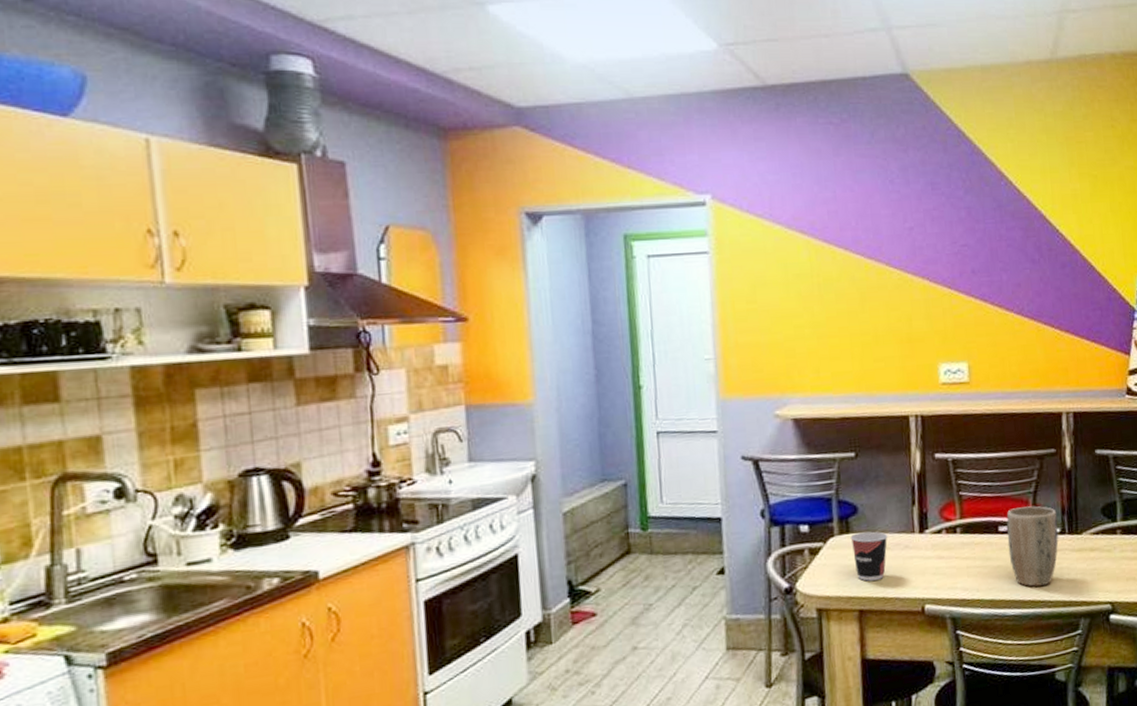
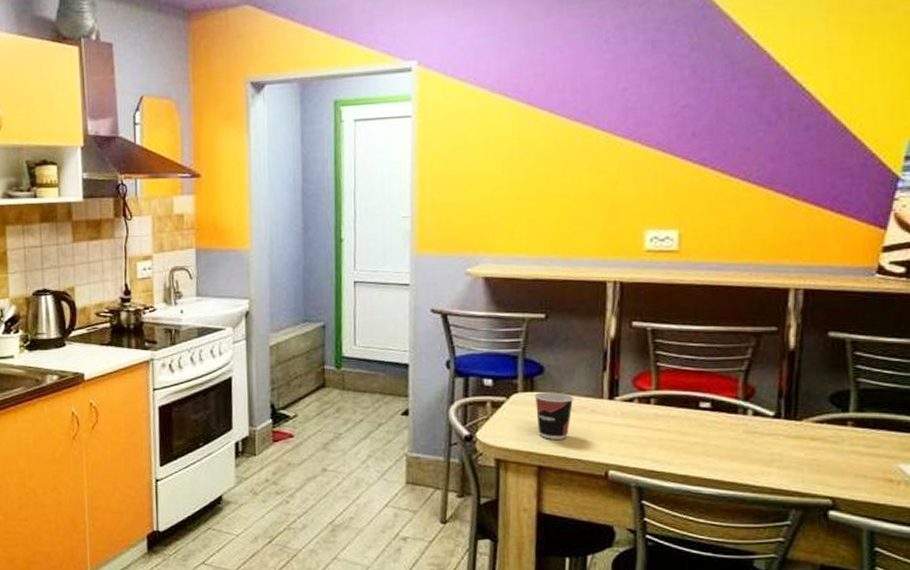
plant pot: present [1006,506,1059,587] -> none [709,385,773,469]

